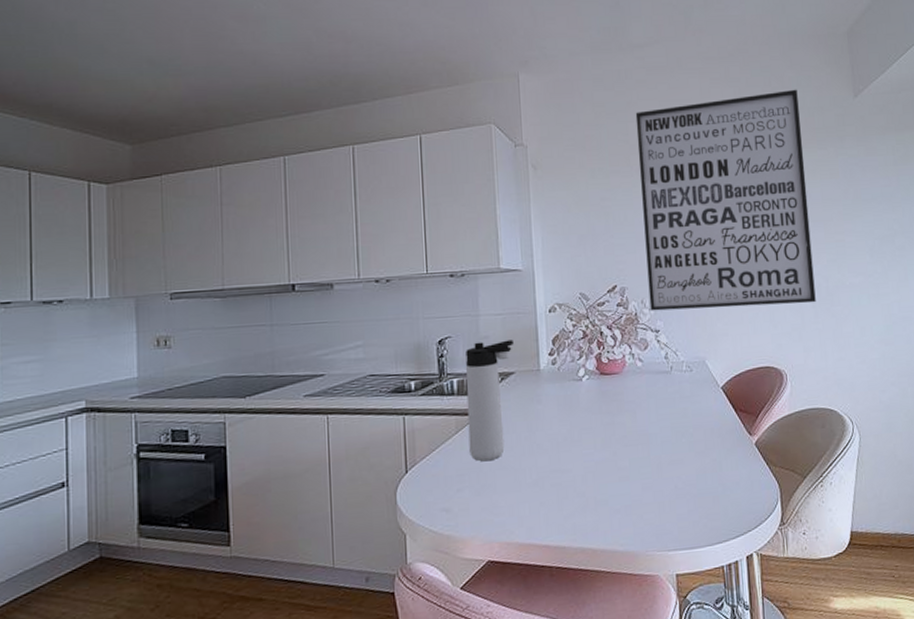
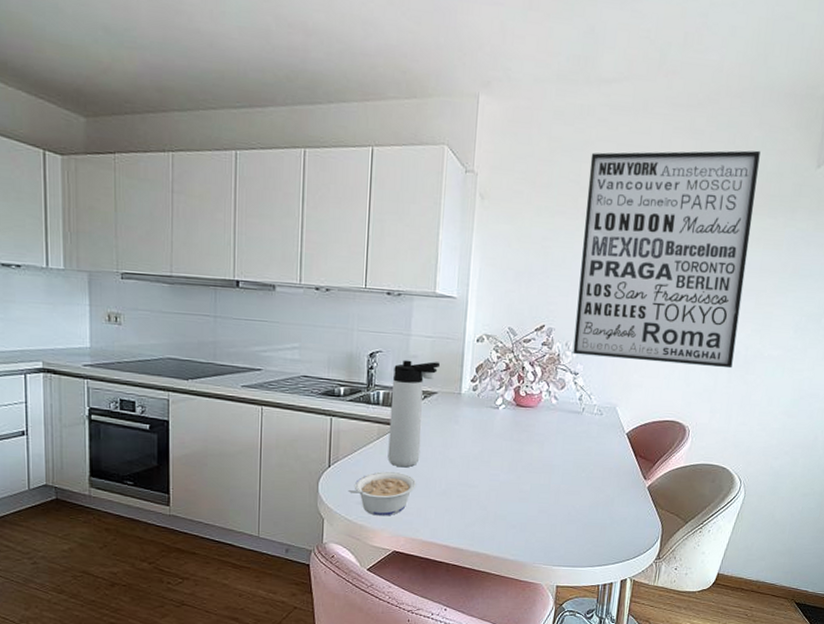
legume: none [430,467,505,522] -> present [348,471,417,516]

